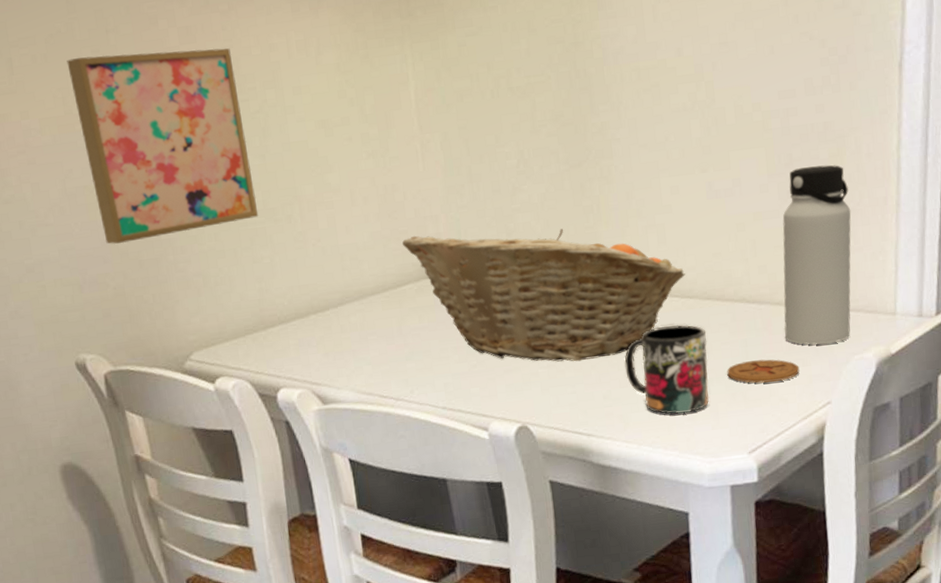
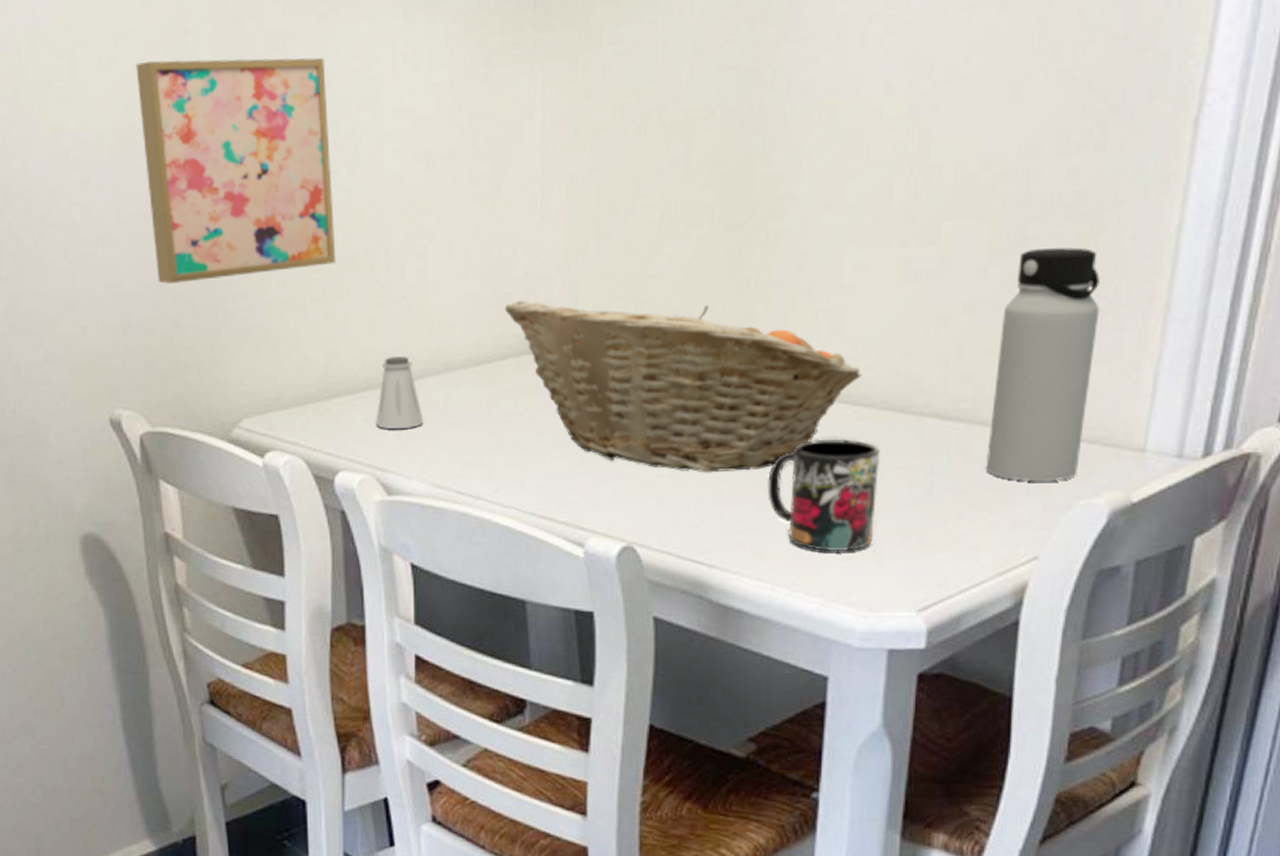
saltshaker: none [306,288,347,350] -> present [376,355,424,430]
coaster: present [727,359,800,383] -> none [901,493,1001,524]

